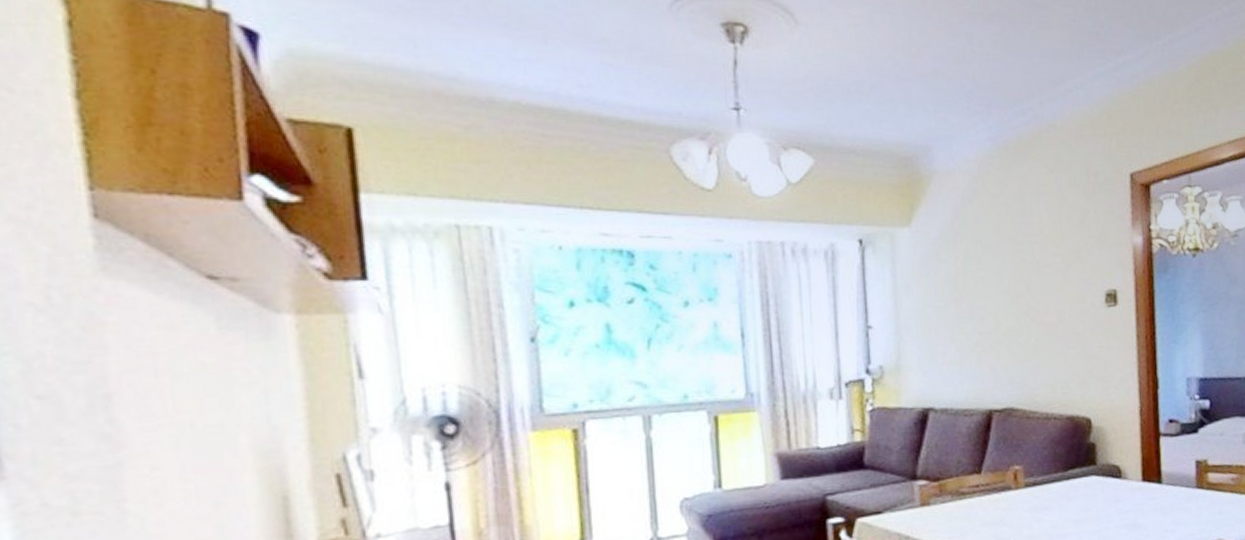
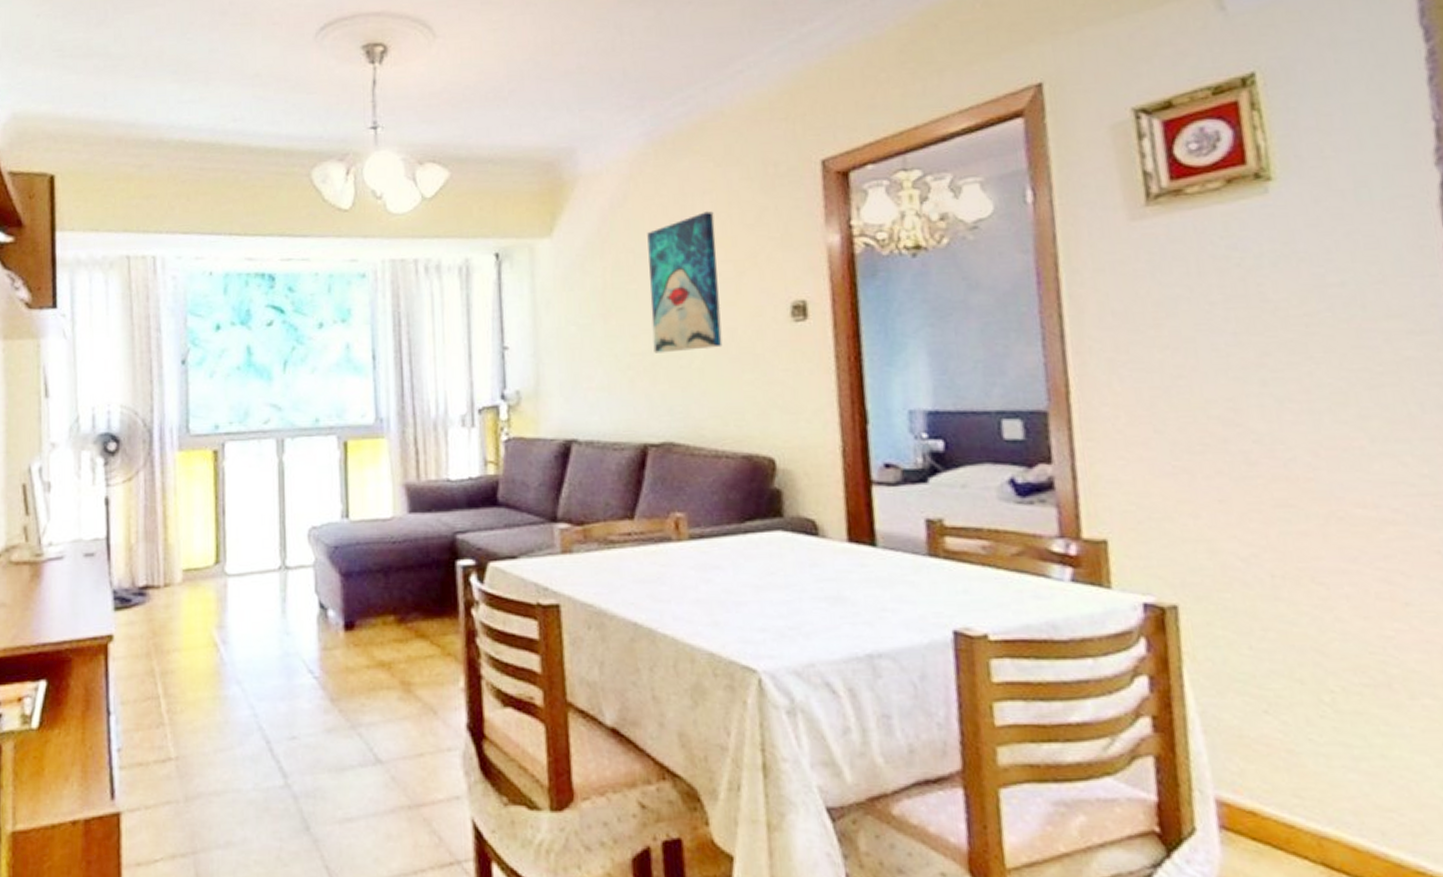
wall art: none [993,211,1053,333] -> present [647,211,723,353]

